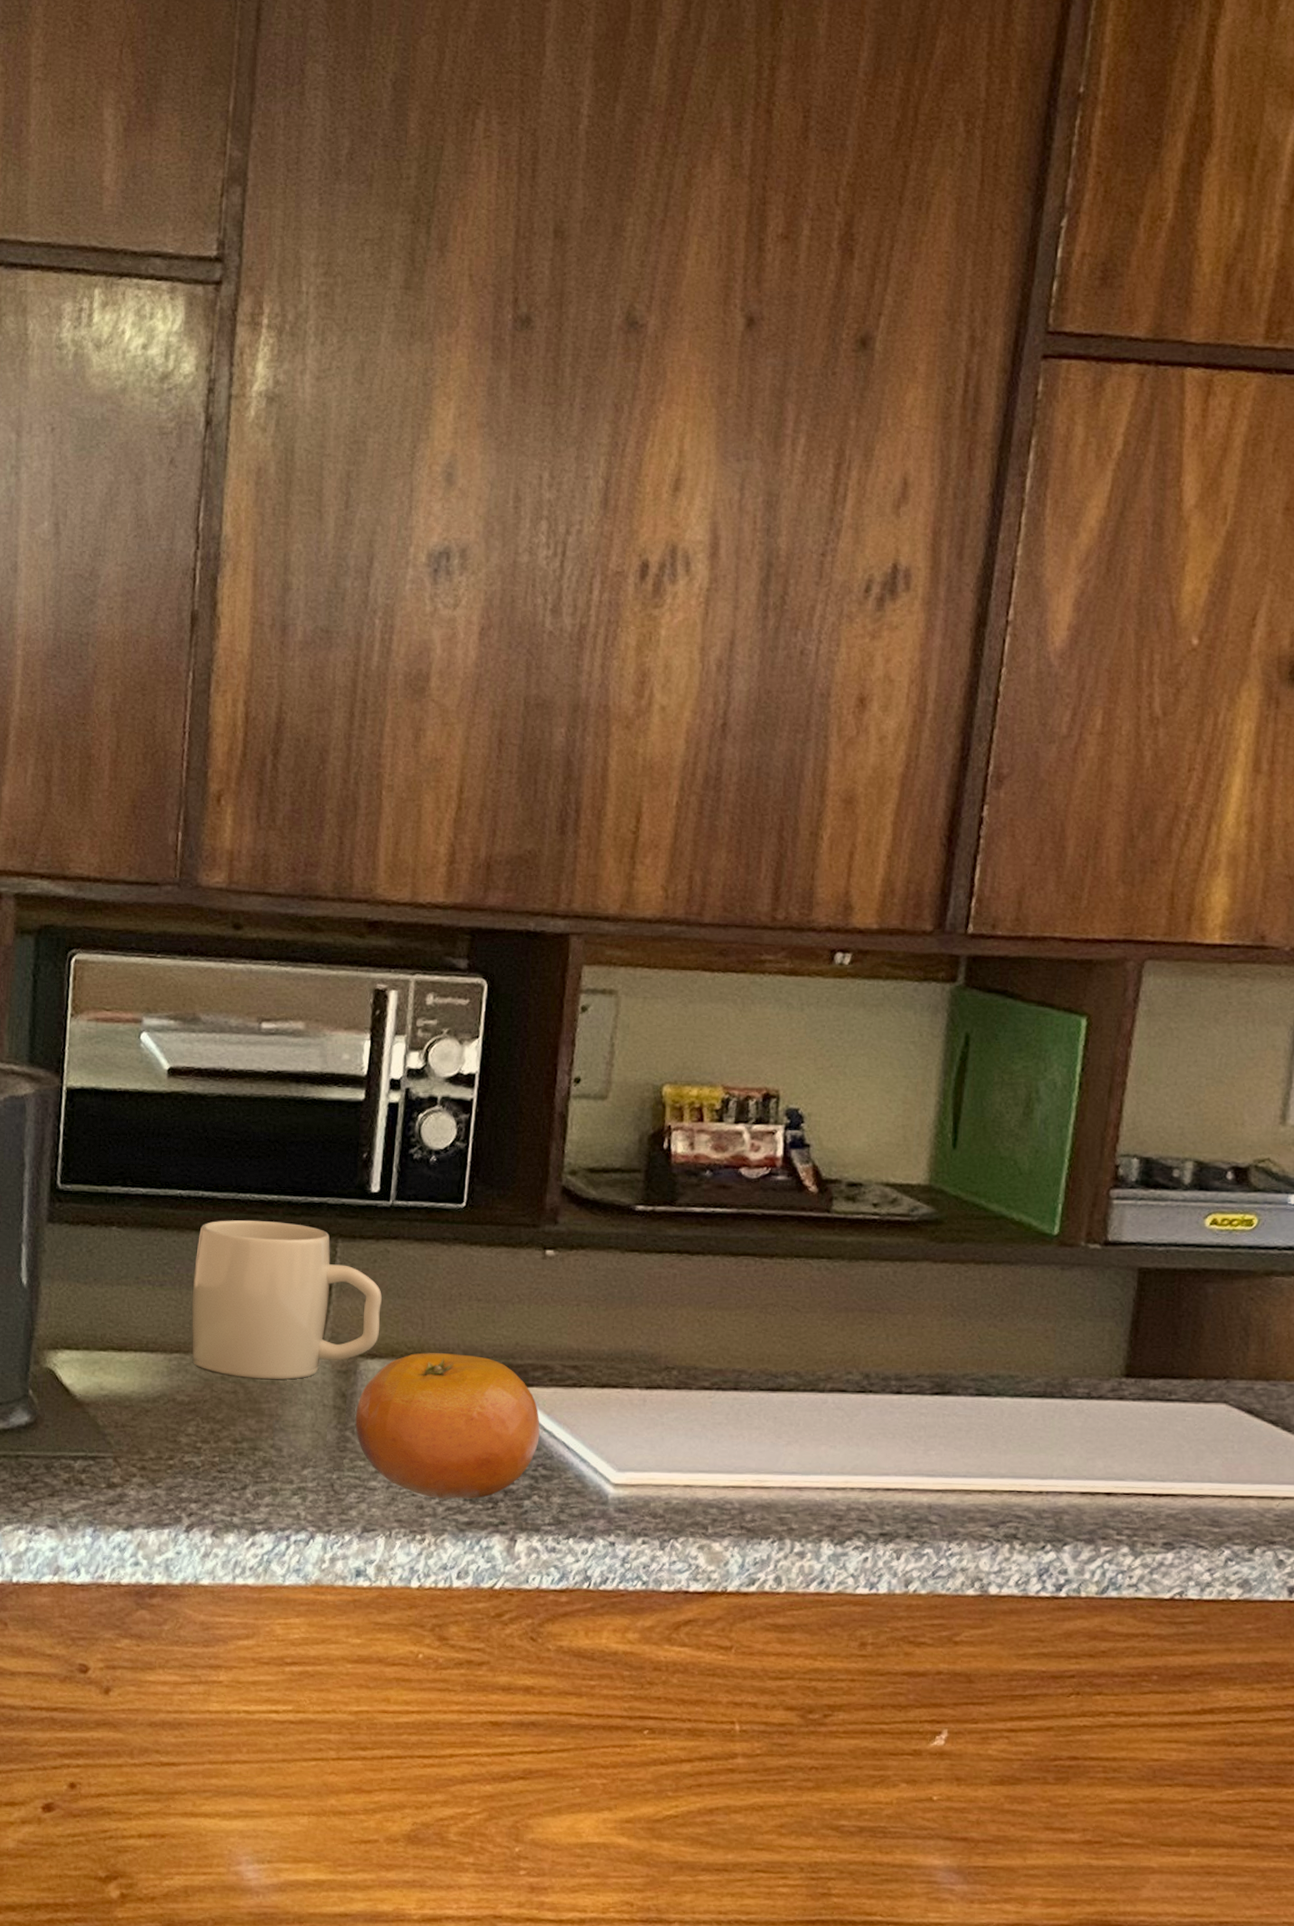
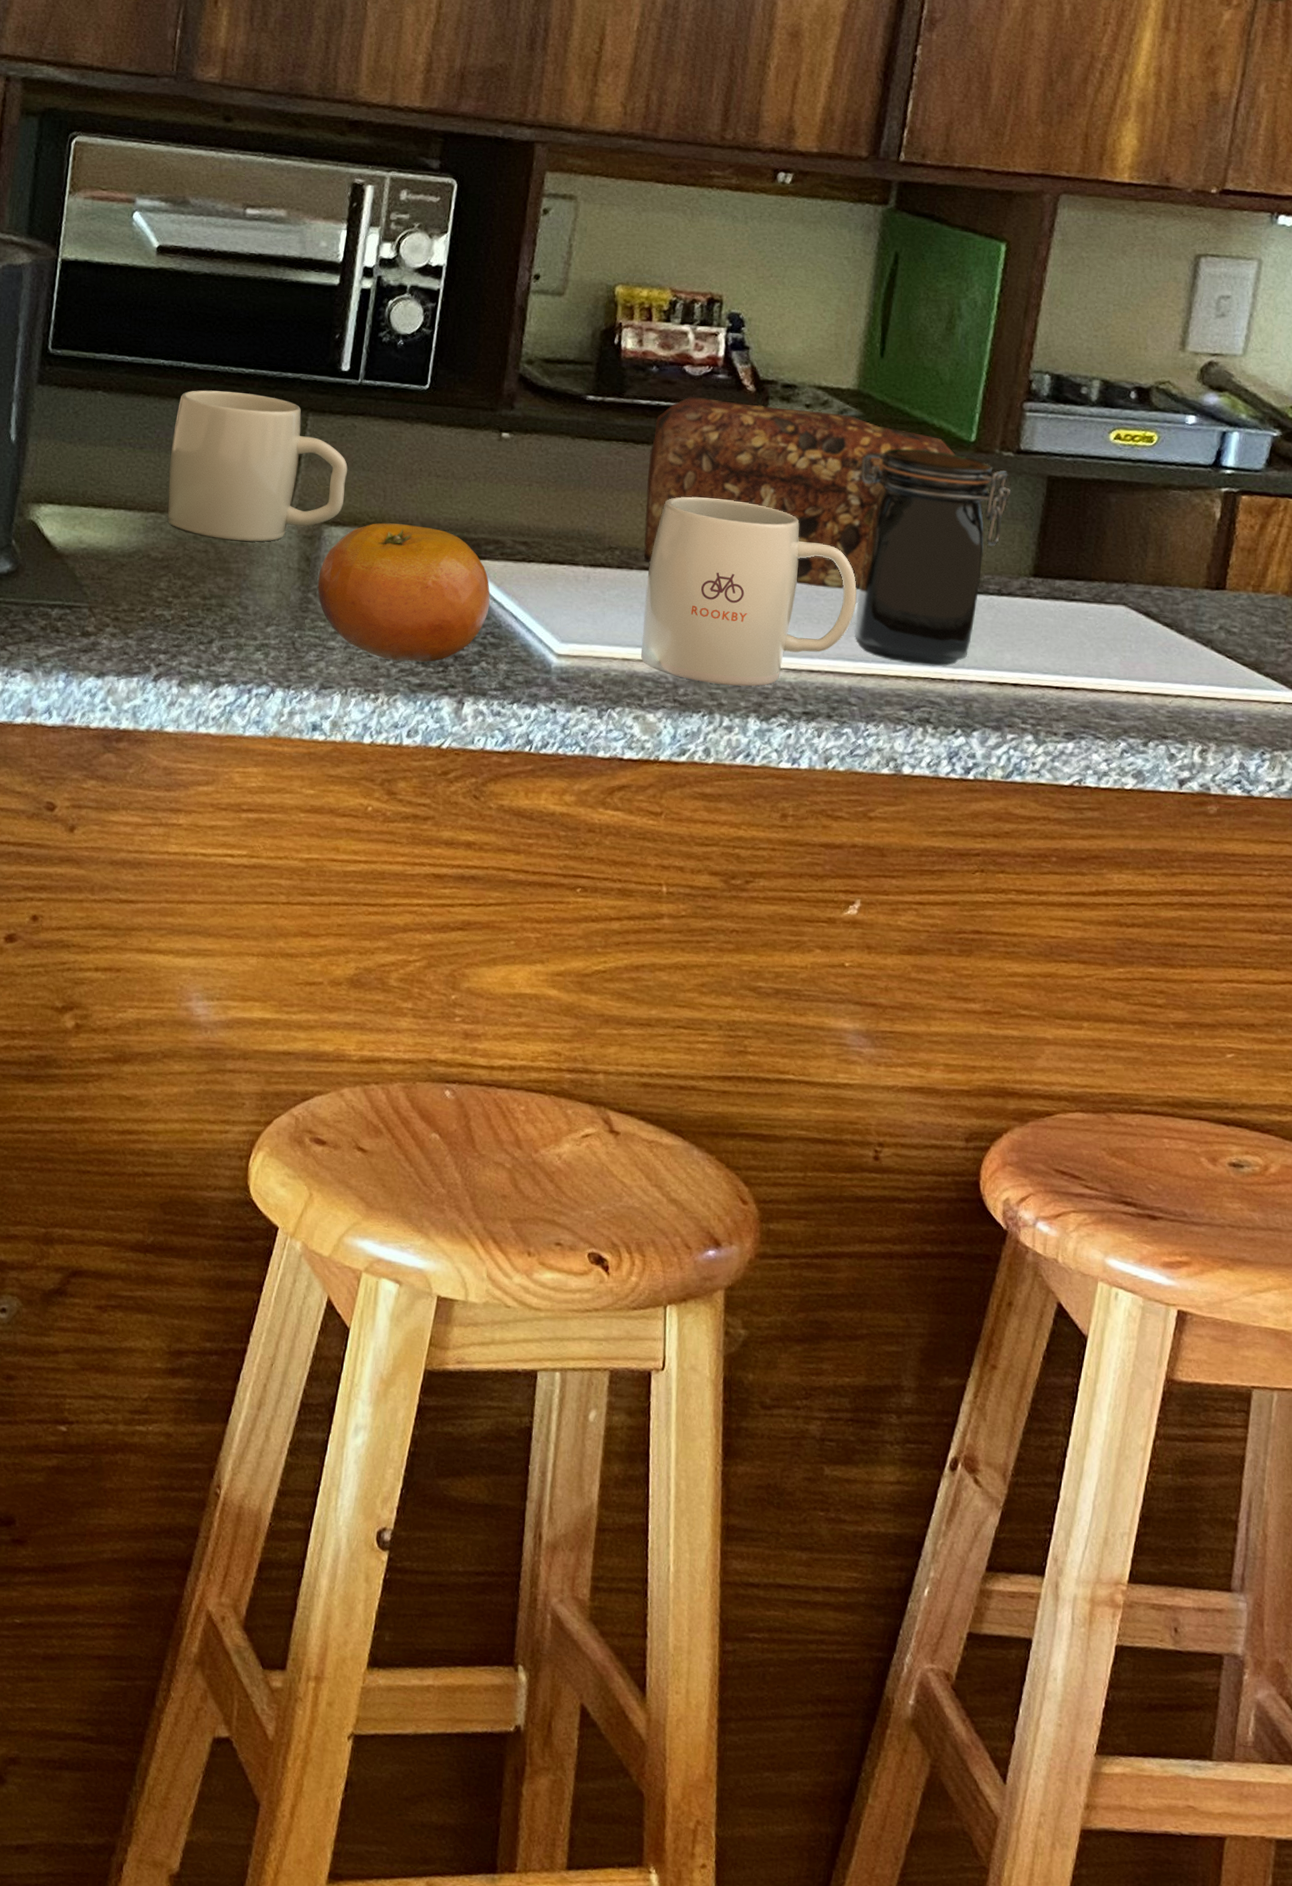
bread loaf: none [703,1200,1038,1401] -> present [644,396,956,590]
mug: none [703,1308,935,1509] -> present [640,496,857,687]
jar: none [932,1246,1099,1479] -> present [853,448,1011,667]

